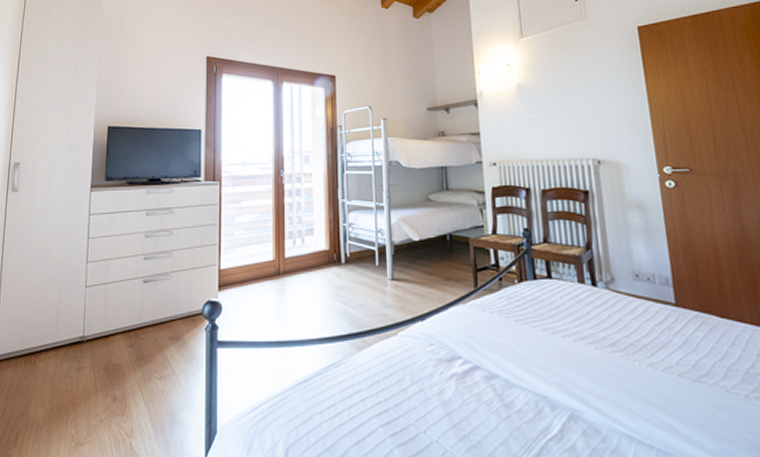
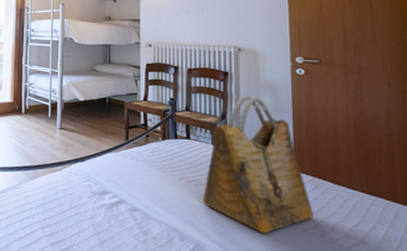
grocery bag: none [572,218,703,390] -> present [202,95,313,234]

